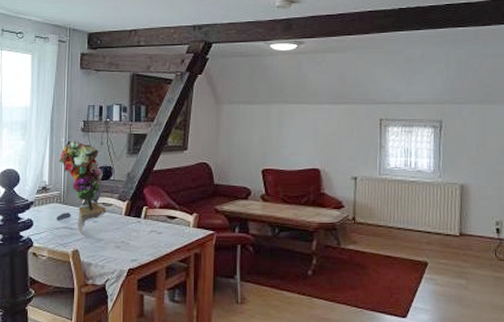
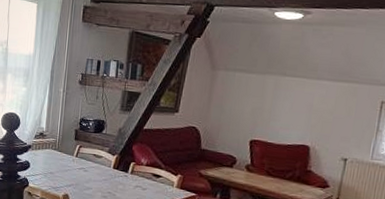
bouquet: present [56,141,106,233] -> none [51,92,96,180]

